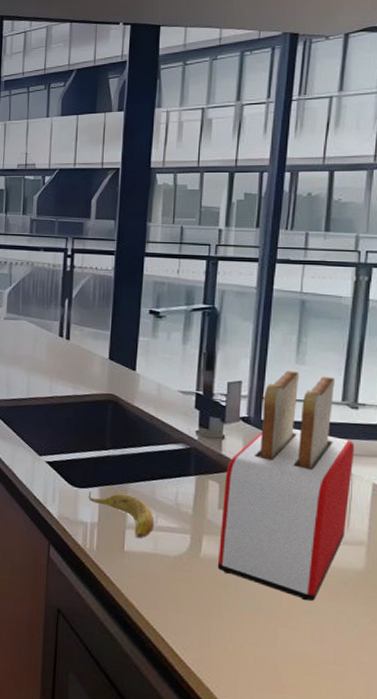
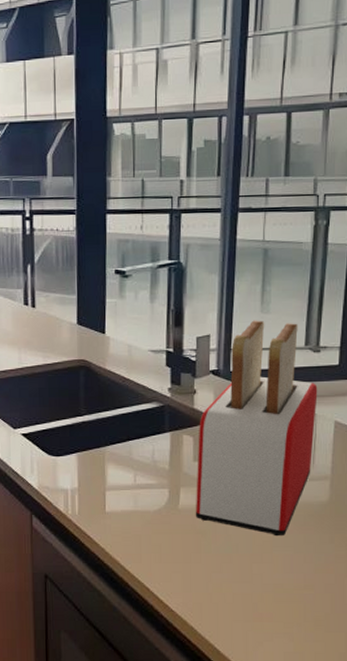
banana: present [88,491,155,539] -> none [66,457,134,499]

